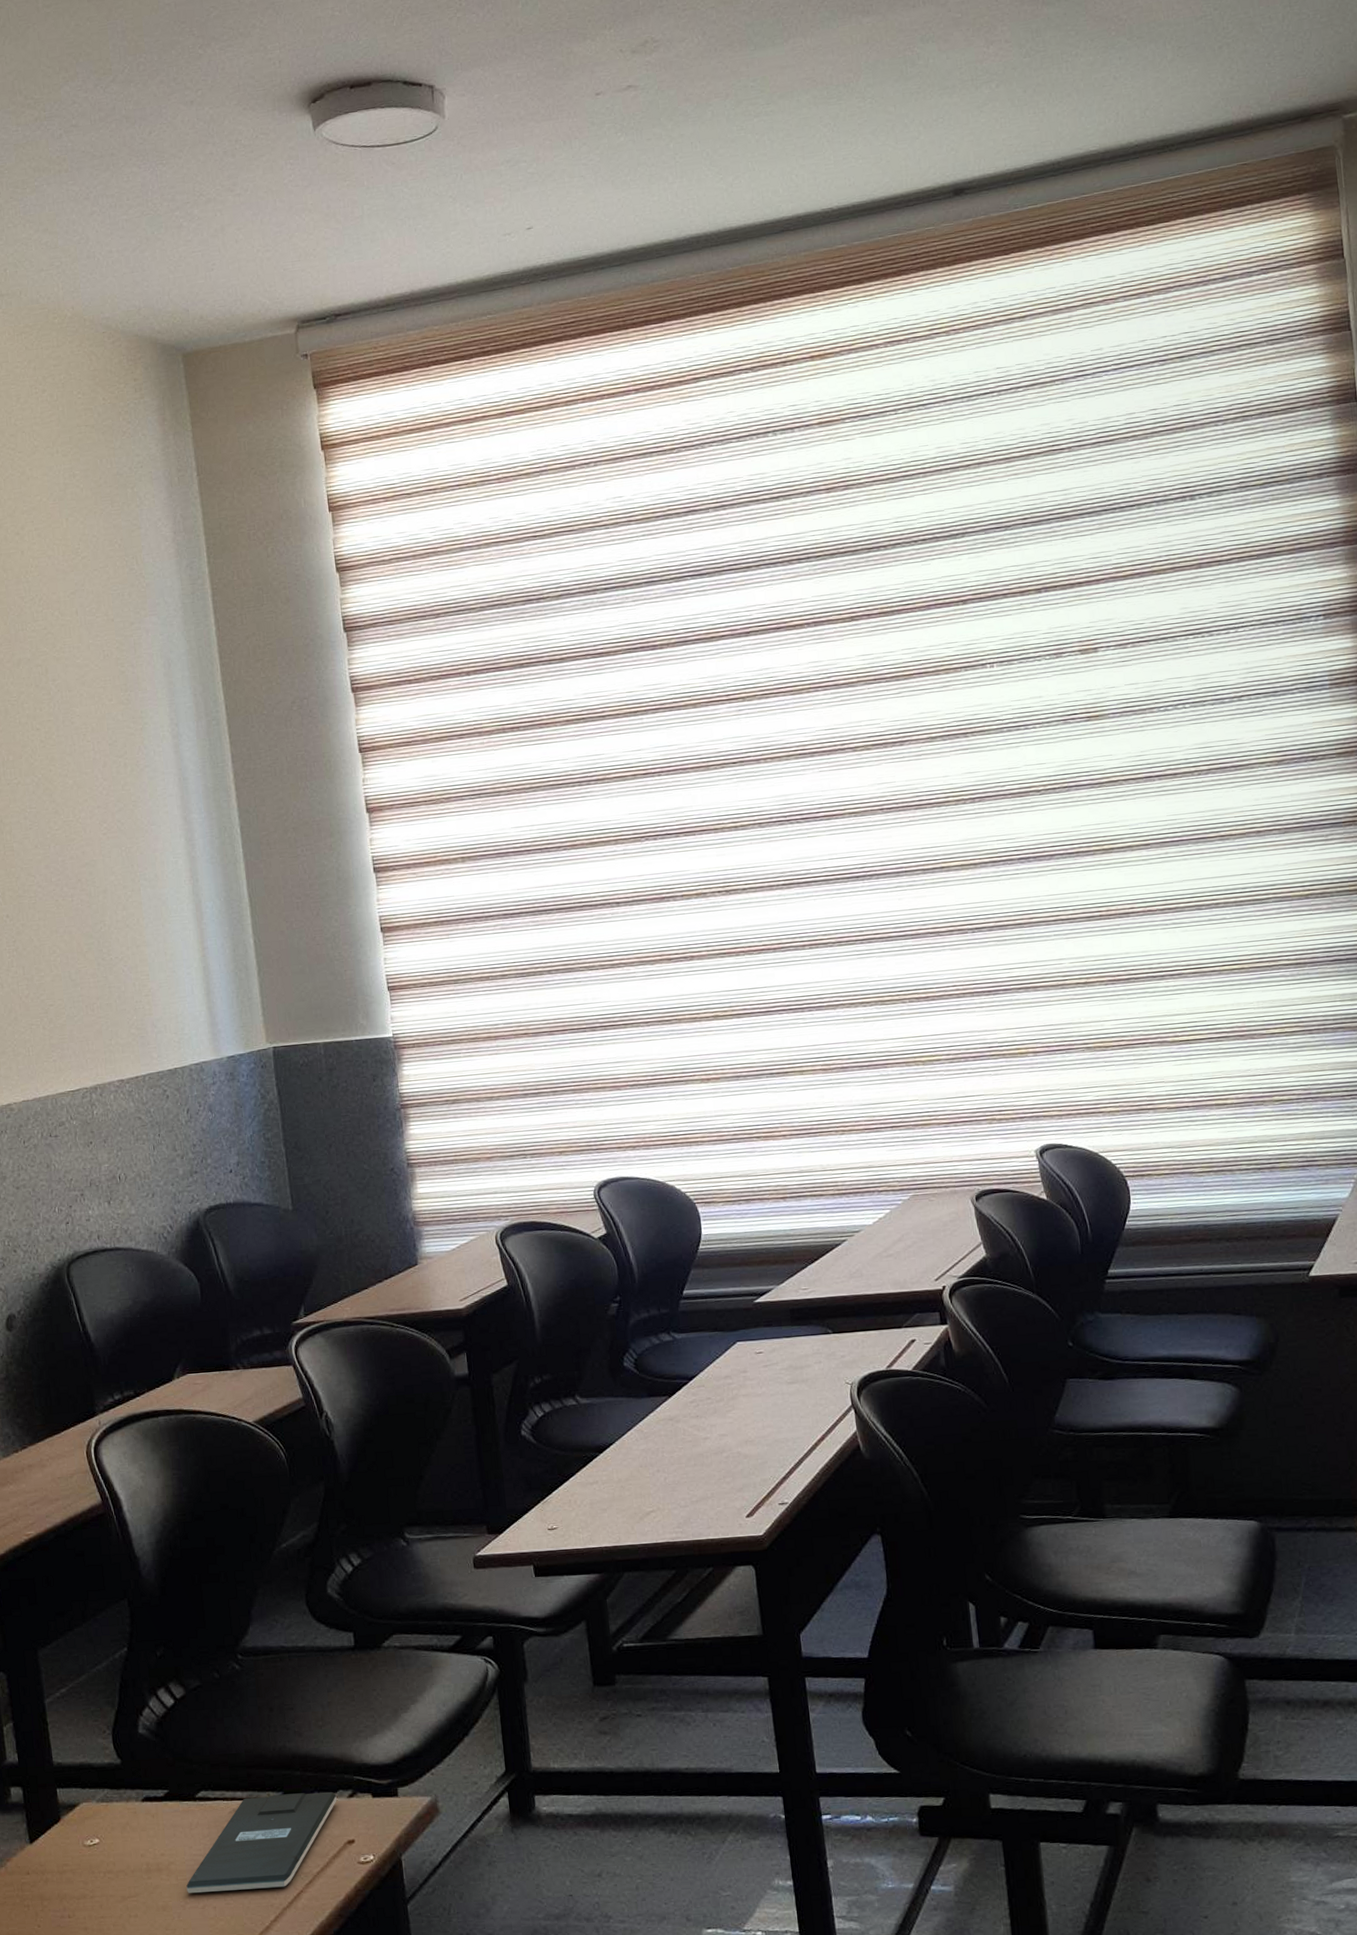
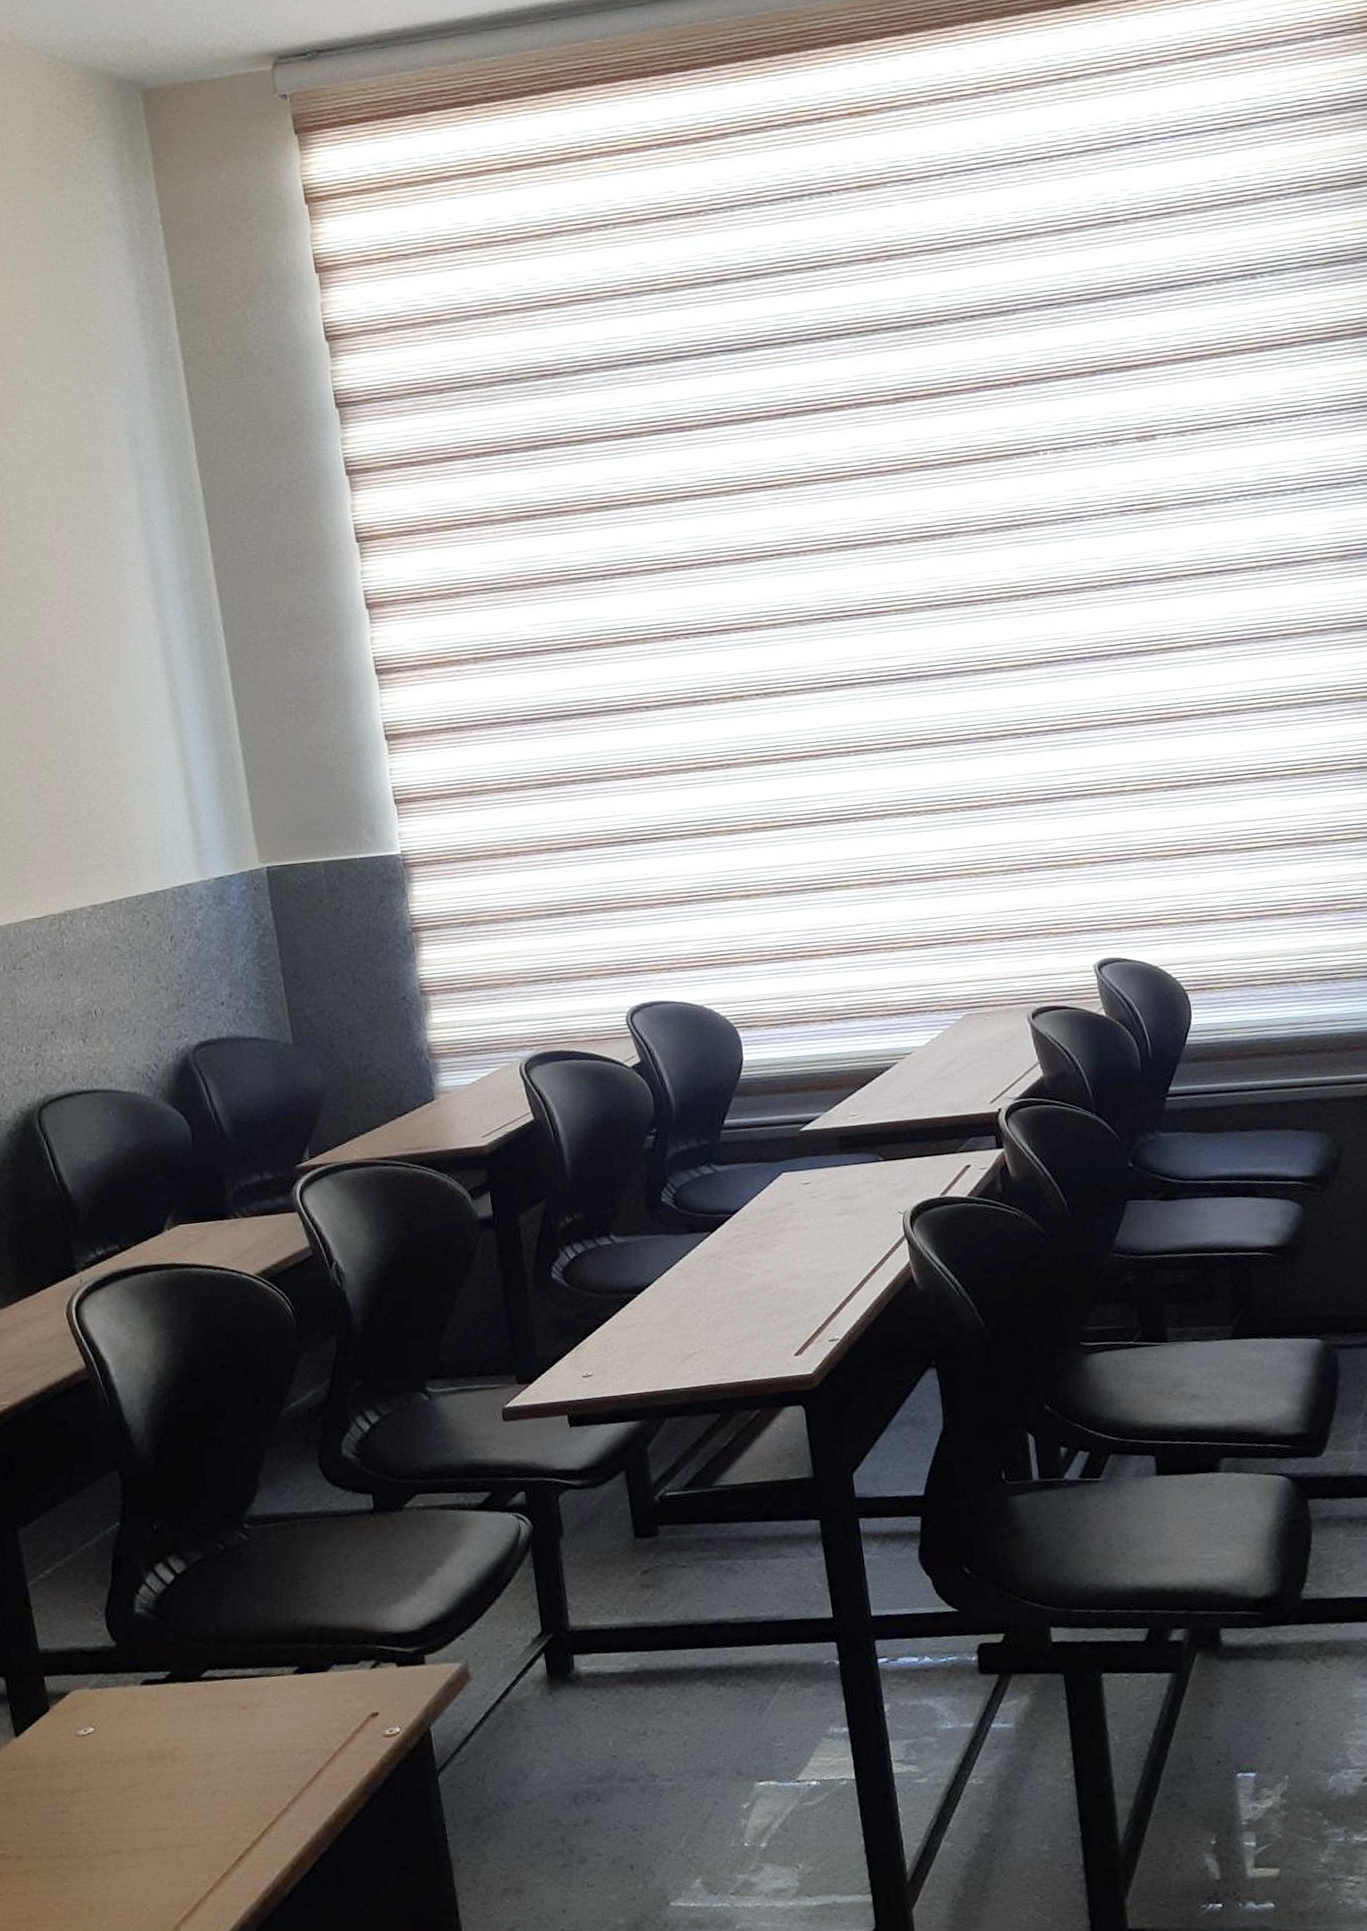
calculator: present [186,1791,337,1894] -> none [193,1663,359,1780]

